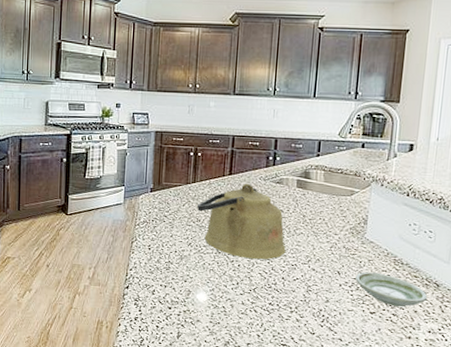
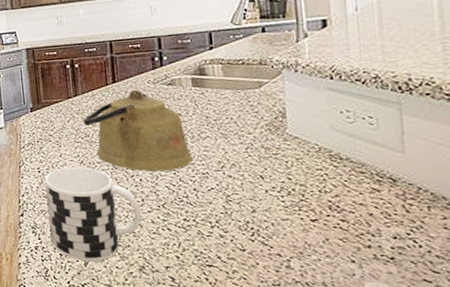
cup: none [150,246,234,335] -> present [44,166,141,262]
saucer: present [355,272,428,307] -> none [284,172,384,211]

